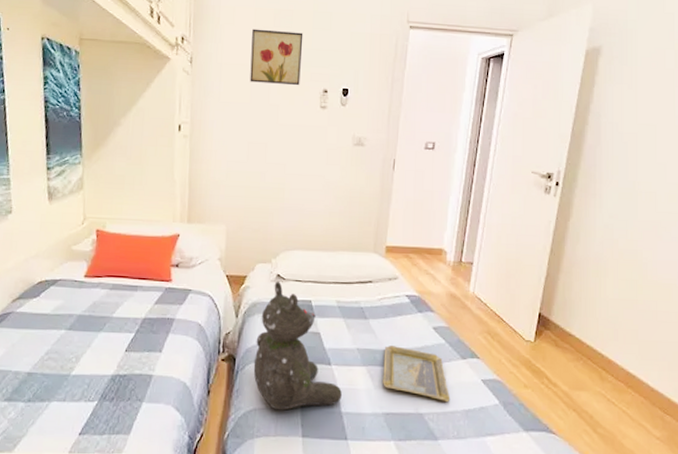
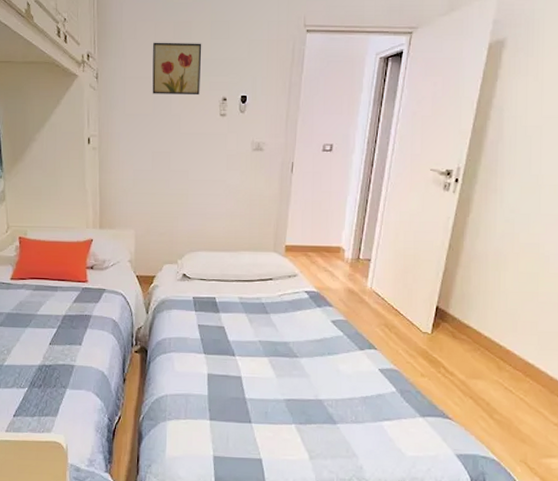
teddy bear: present [253,282,342,411] -> none [164,281,245,397]
tray: present [383,345,450,401] -> none [284,337,348,389]

